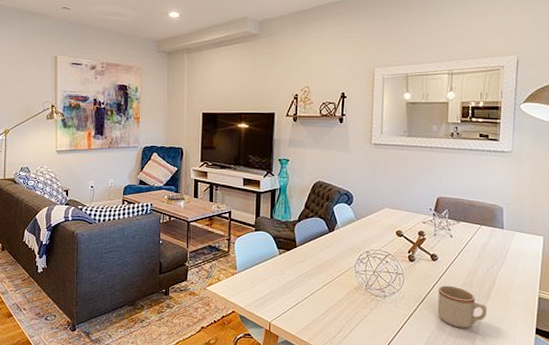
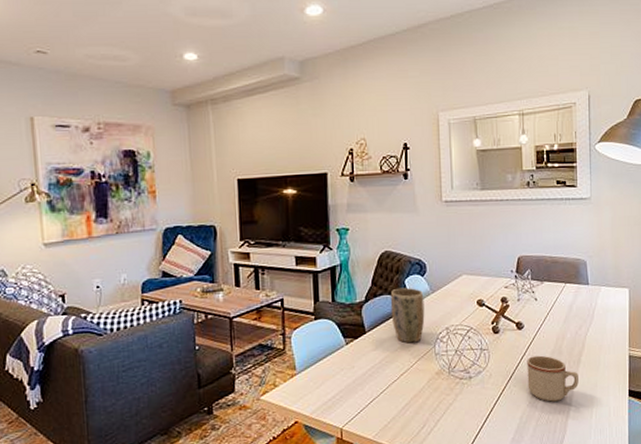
plant pot: none [319,213,349,260] -> present [390,287,425,343]

